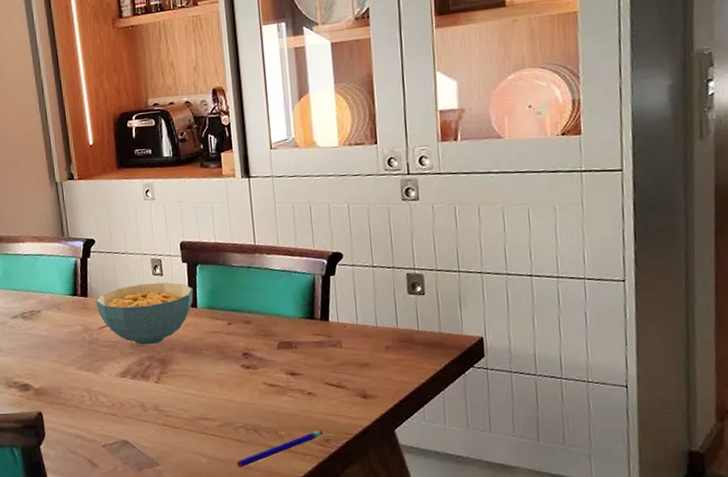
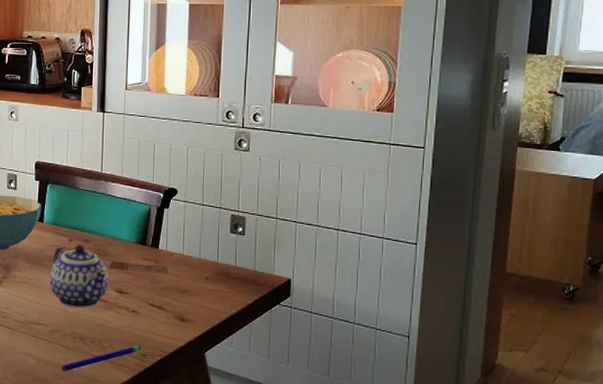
teapot: none [211,327,278,398] -> present [50,245,109,309]

